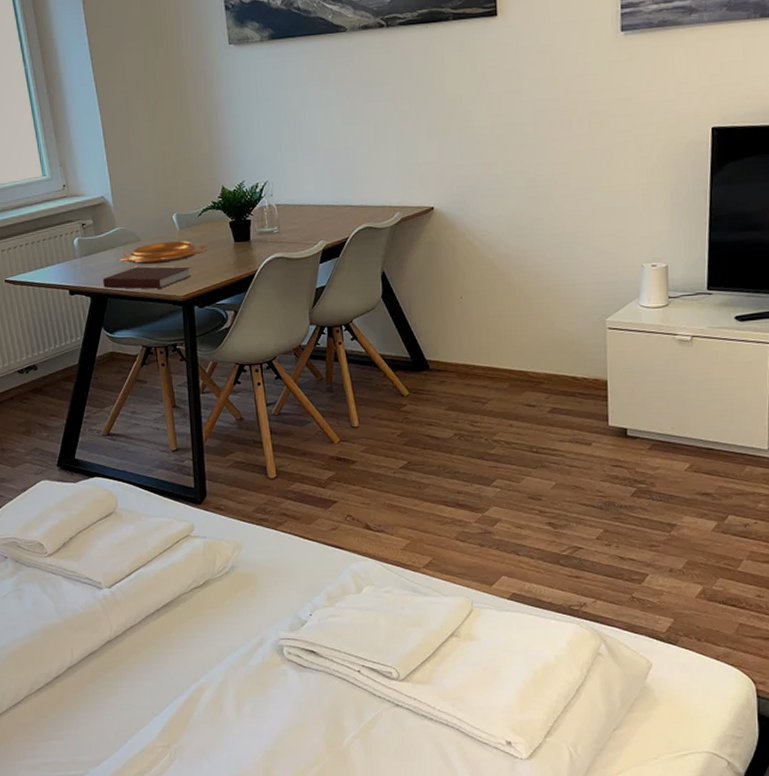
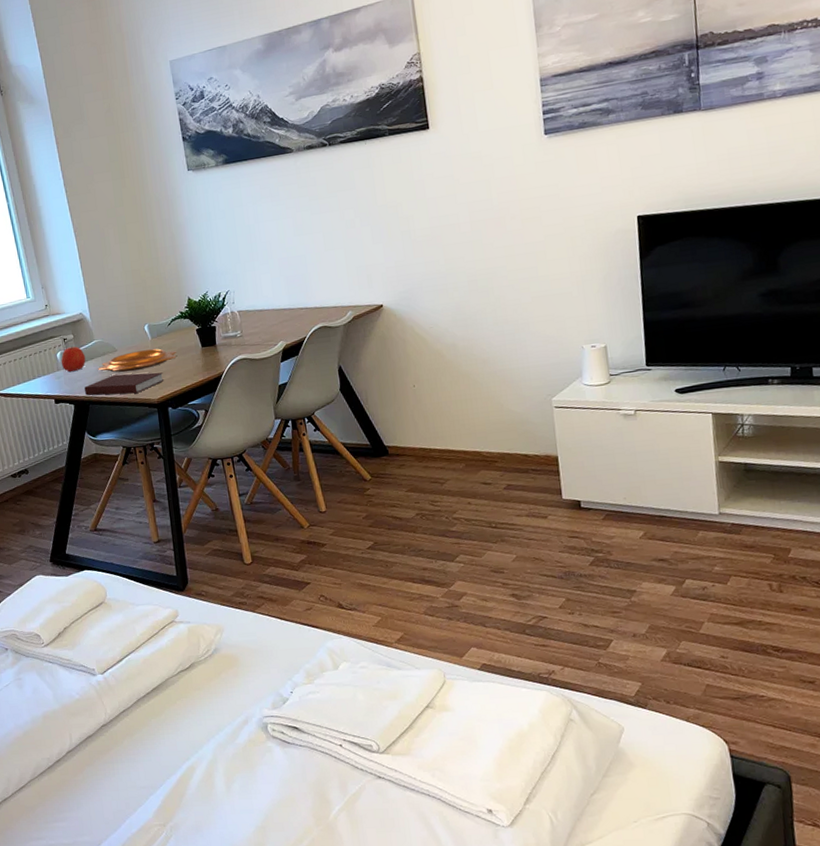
apple: none [78,232,106,261] -> present [61,346,86,372]

